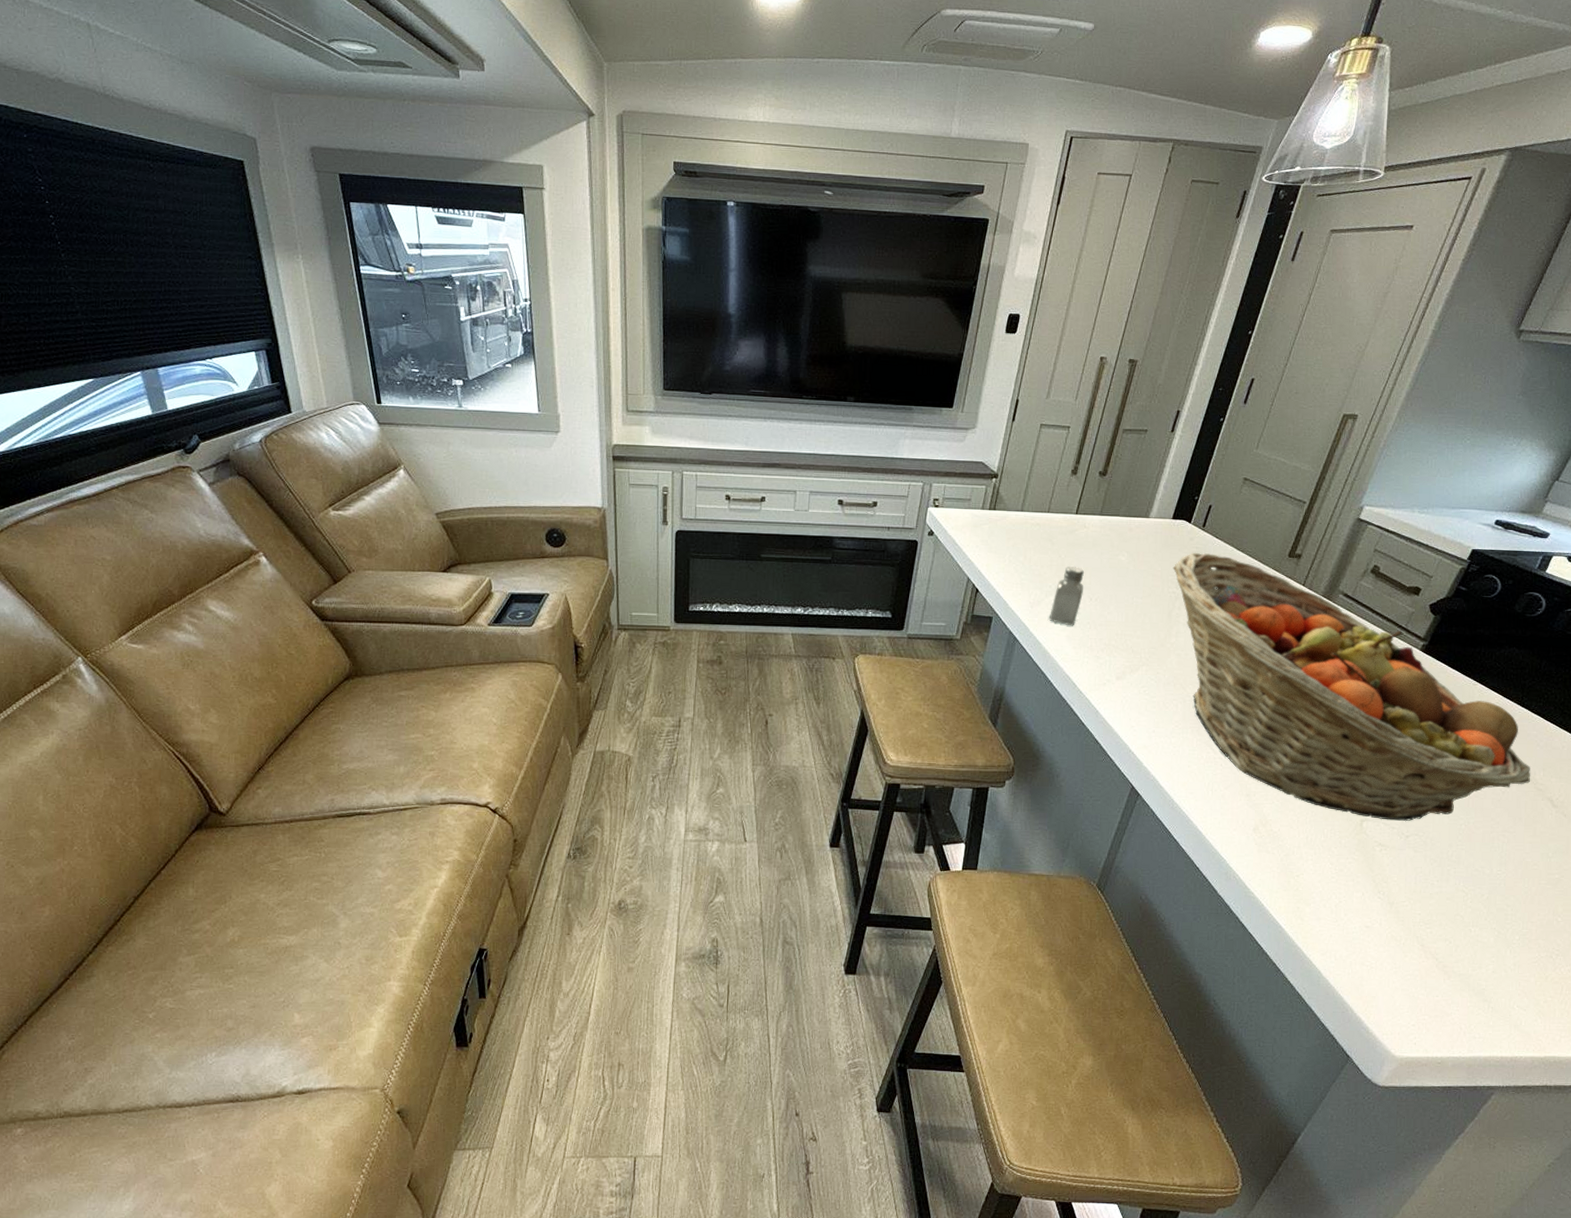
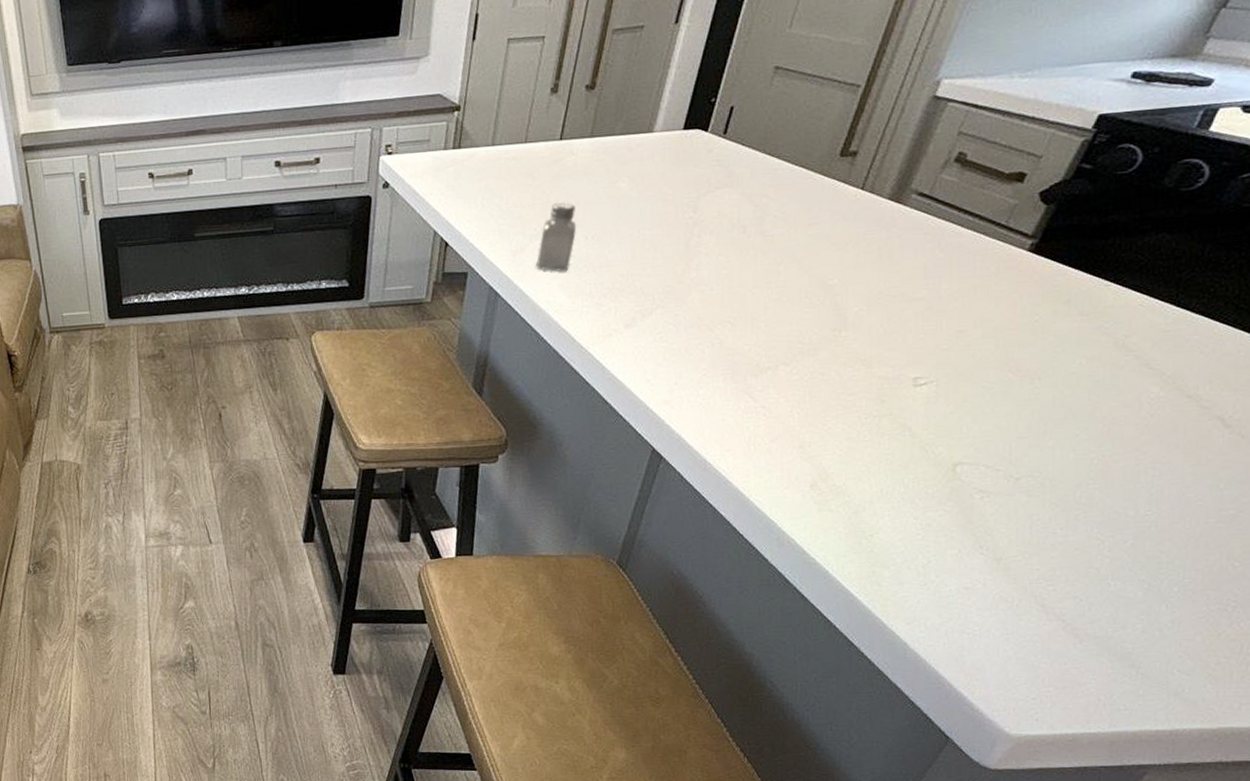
fruit basket: present [1173,552,1531,821] -> none [687,165,1192,462]

